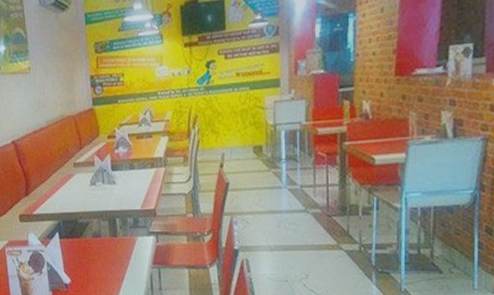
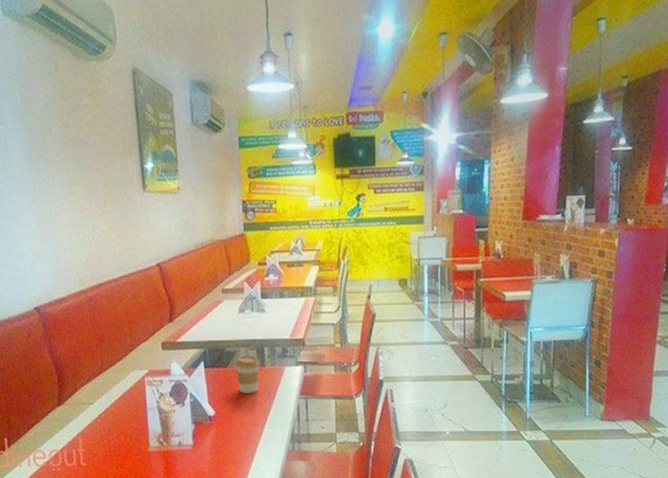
coffee cup: none [88,226,113,263] -> present [235,355,261,393]

